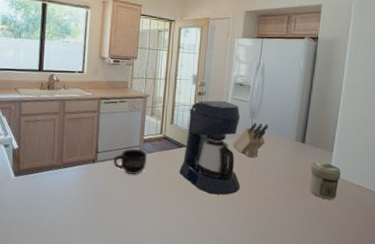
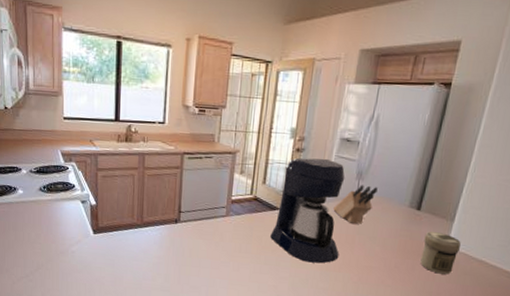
mug: present [113,149,148,175] -> none [197,210,235,237]

